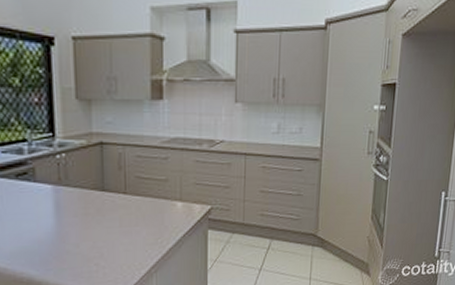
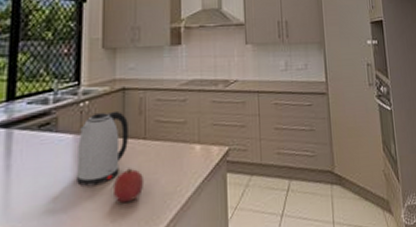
kettle: none [57,164,108,234] -> present [75,110,128,187]
fruit: none [94,219,126,250] -> present [112,168,145,204]

